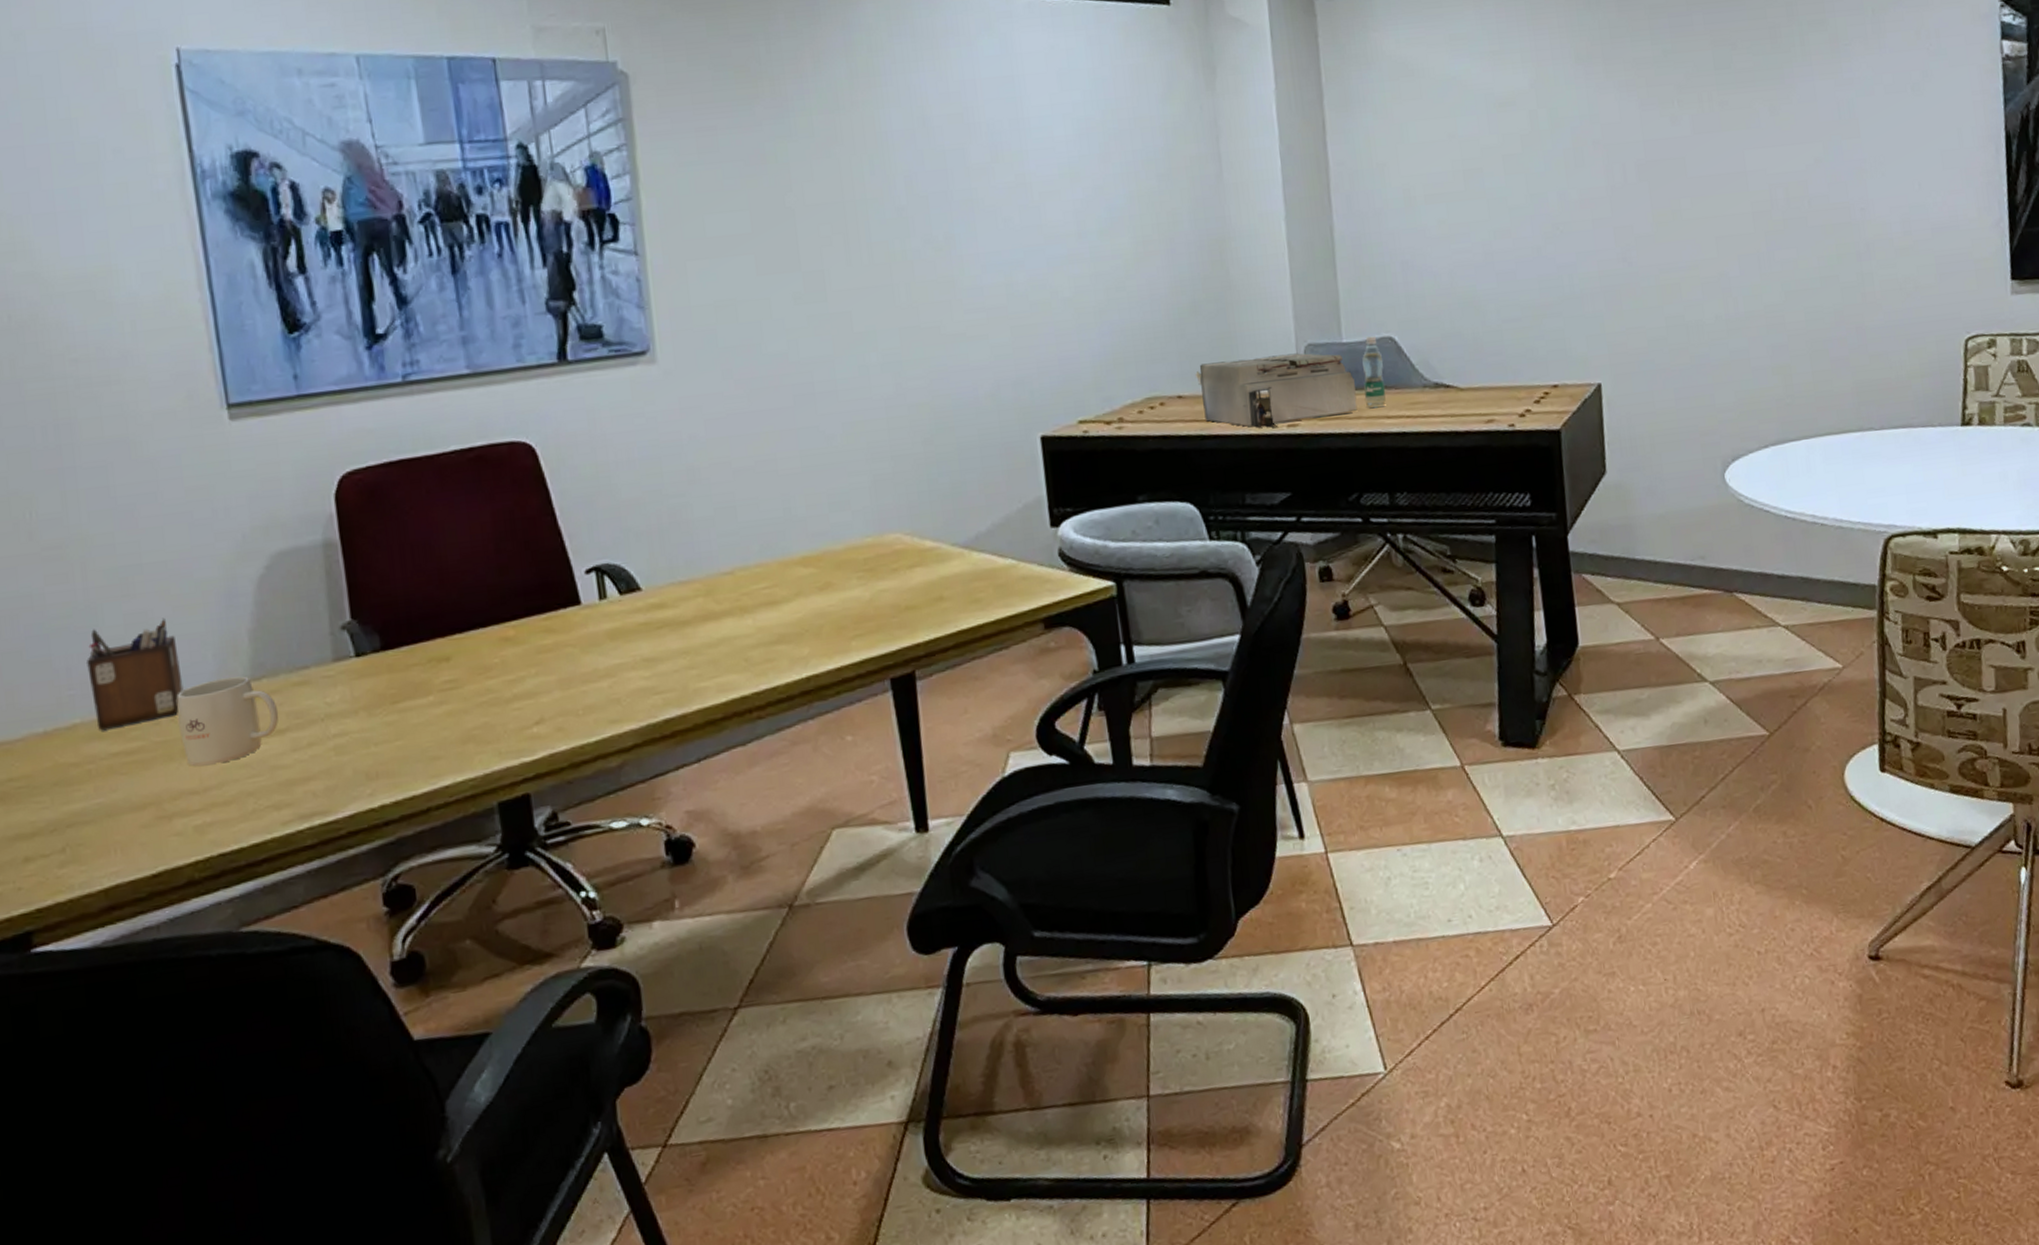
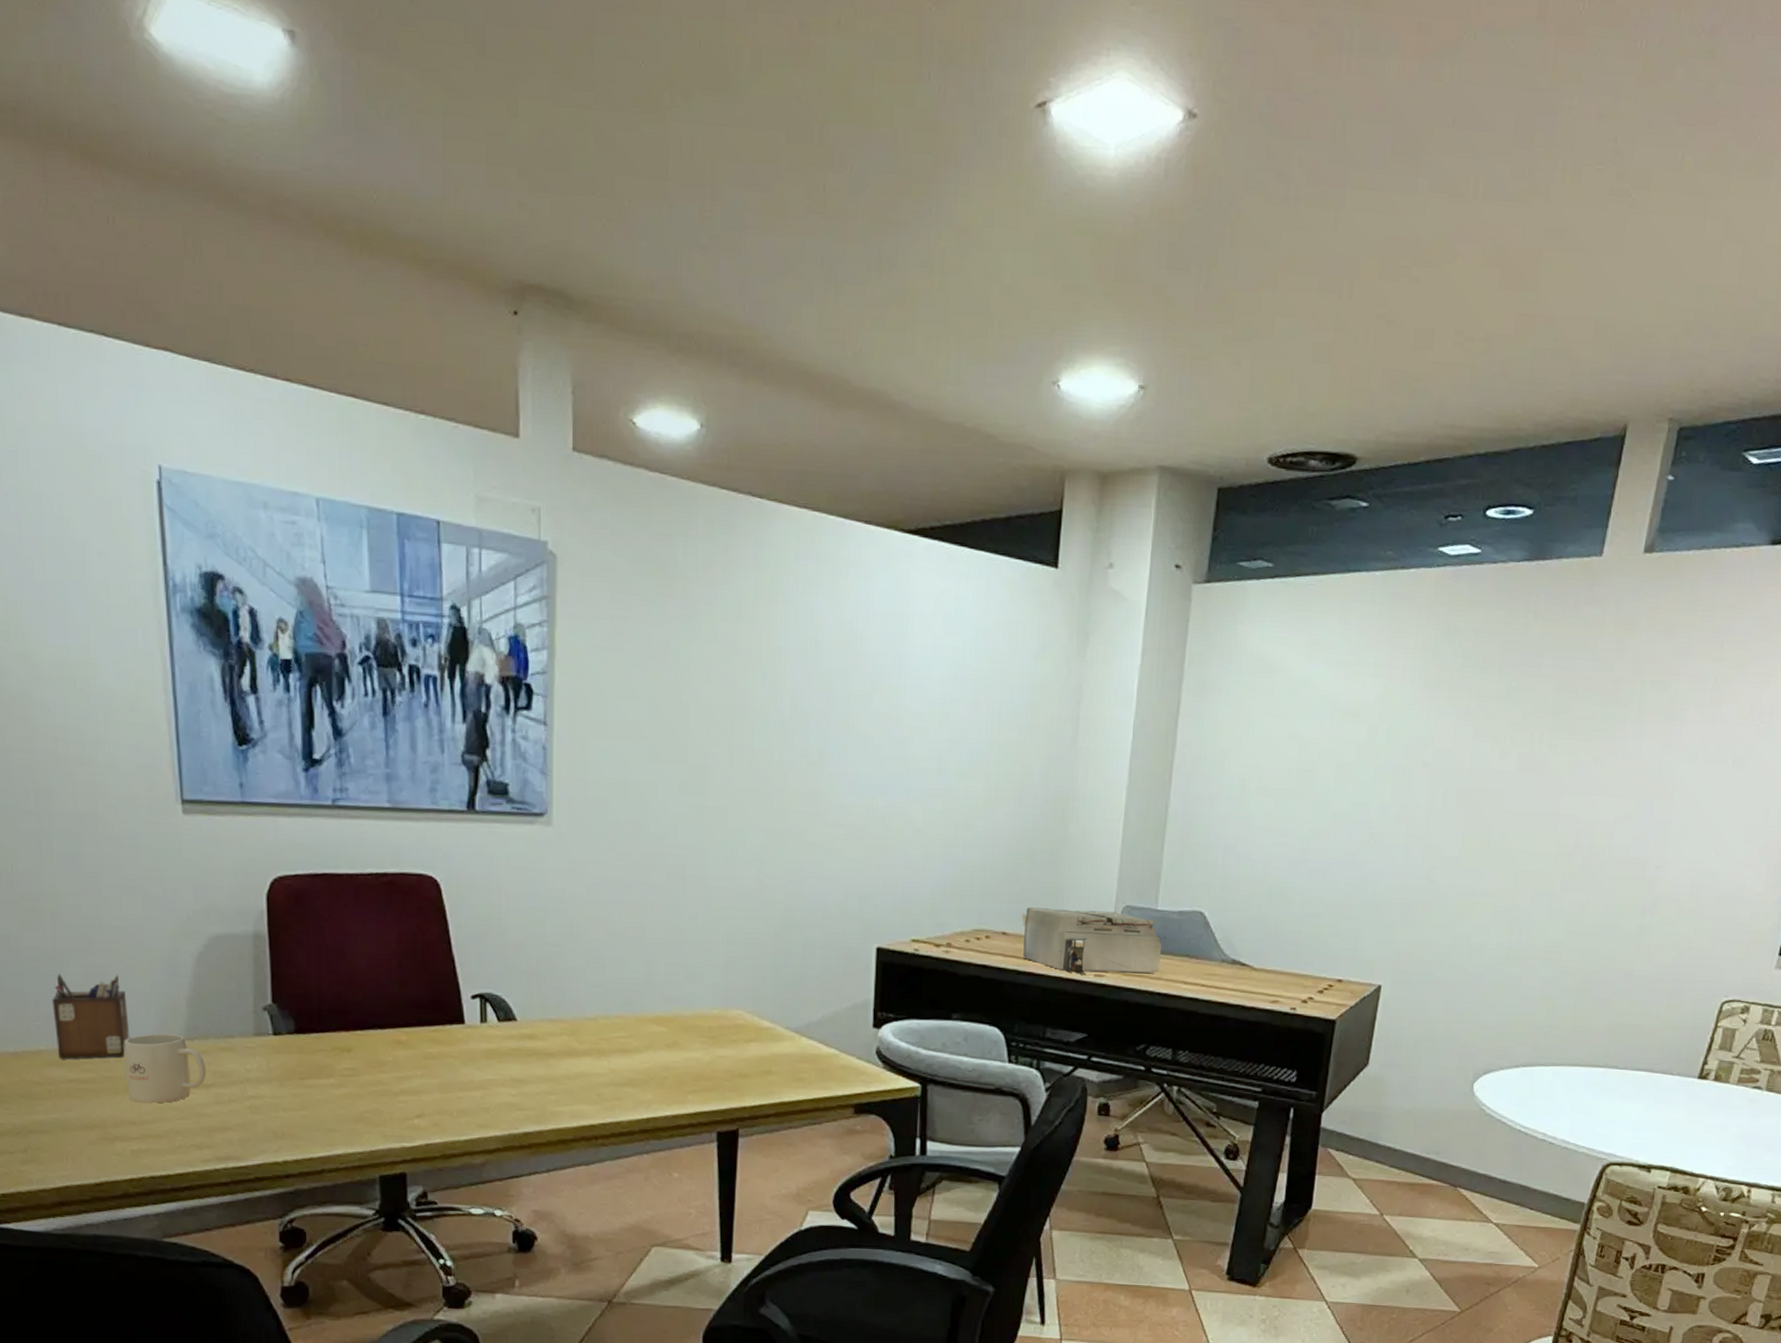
bottle: present [1362,336,1386,409] -> none [1167,908,1191,973]

